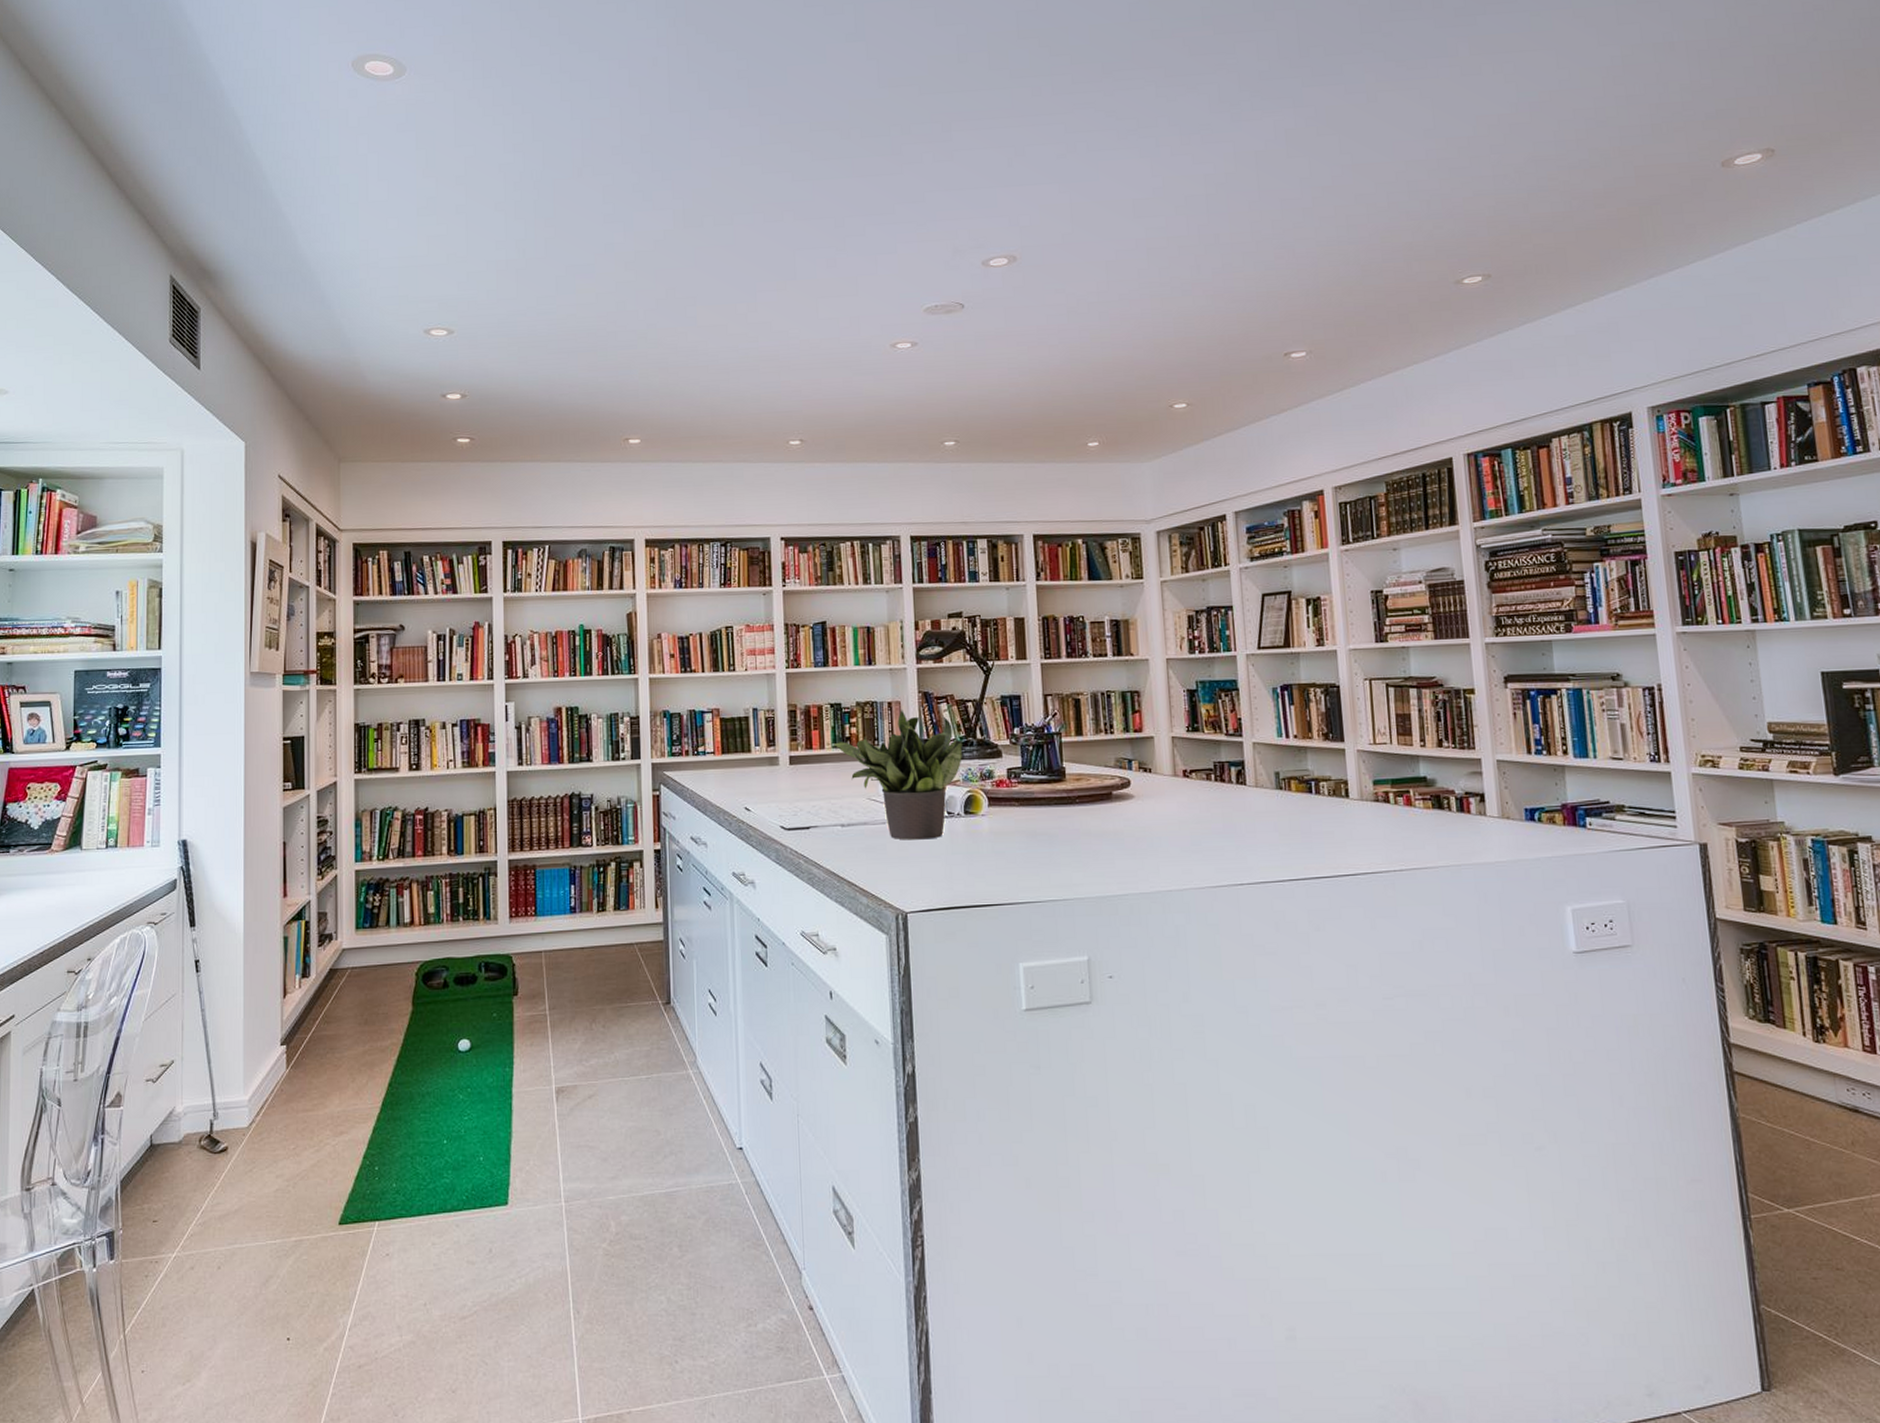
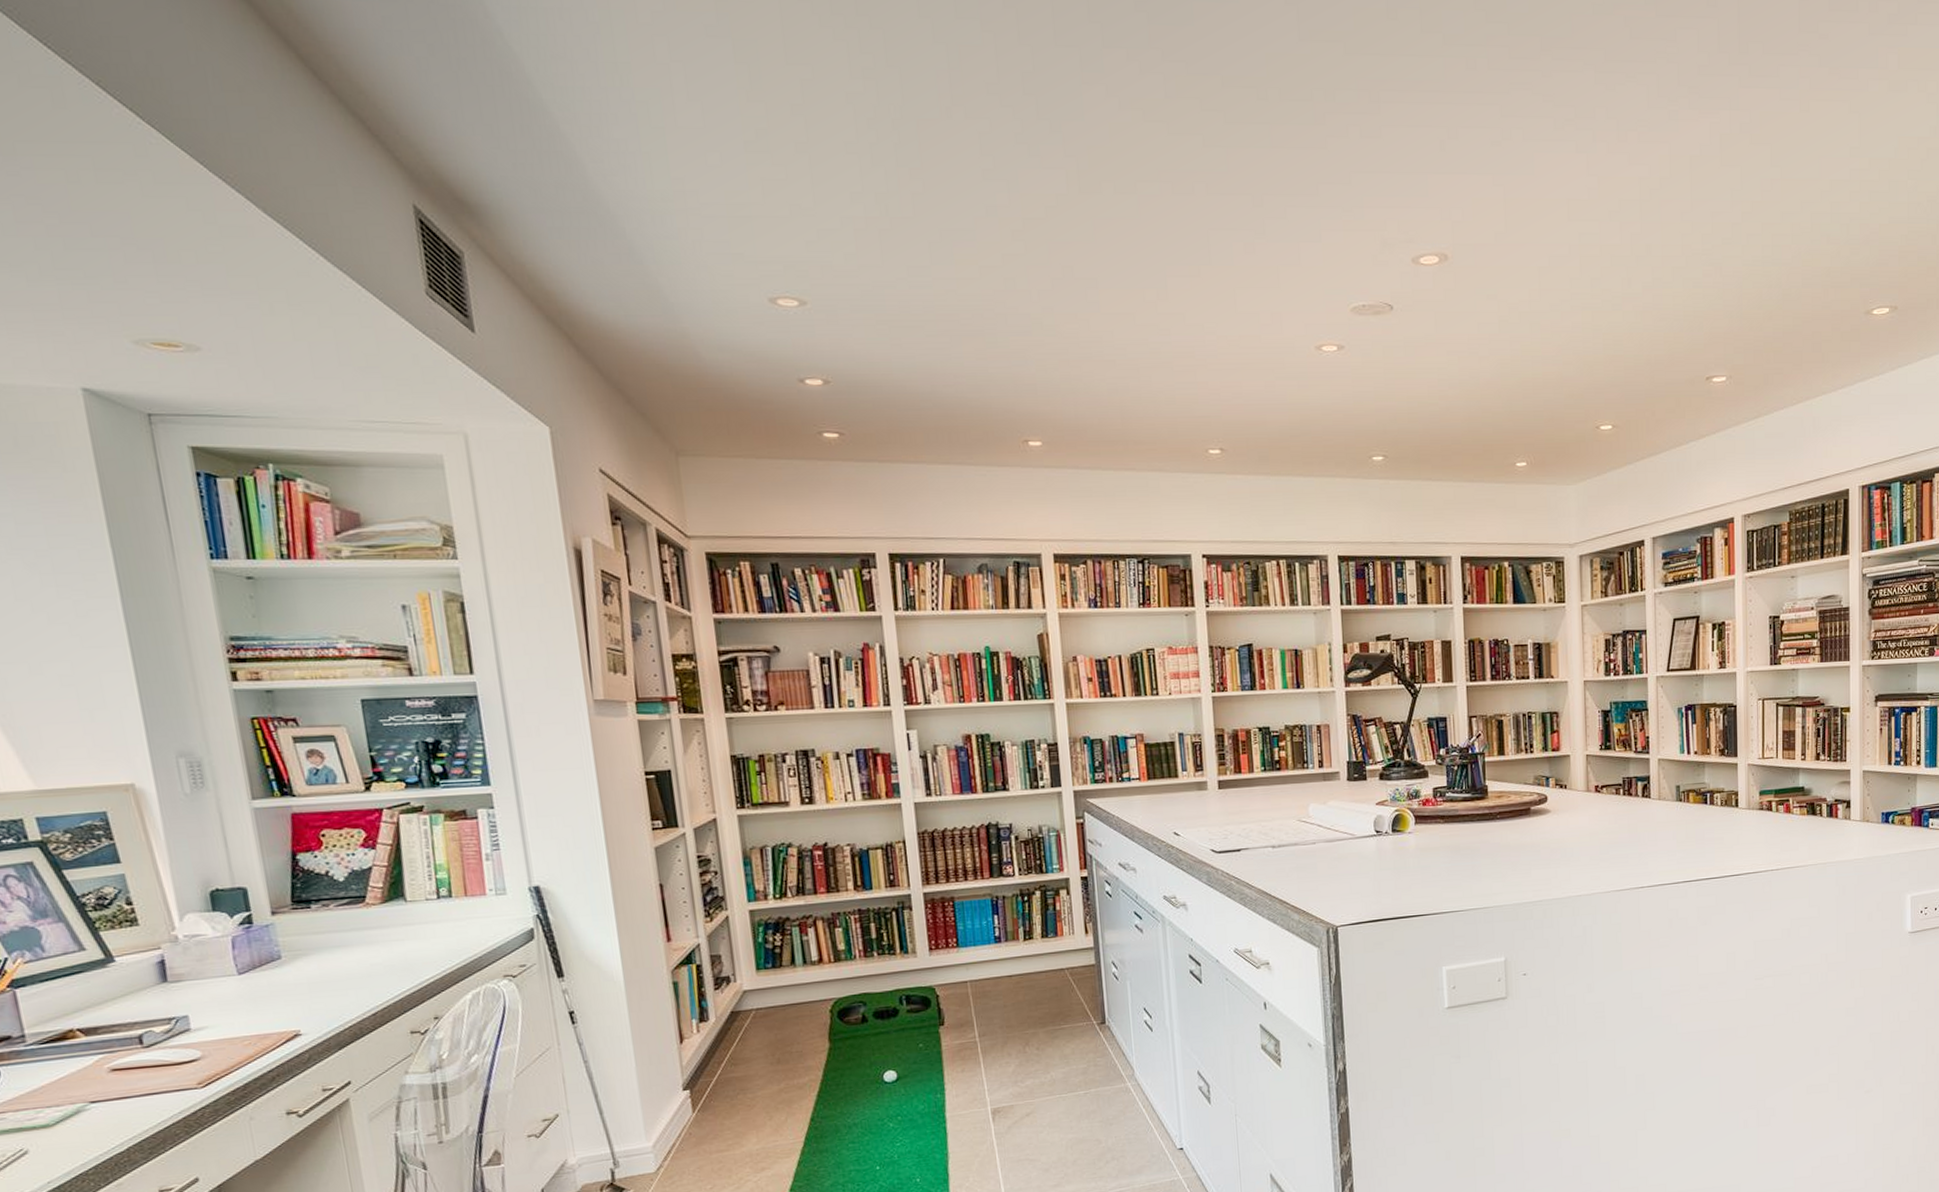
potted plant: present [830,709,964,840] -> none [1259,732,1392,859]

